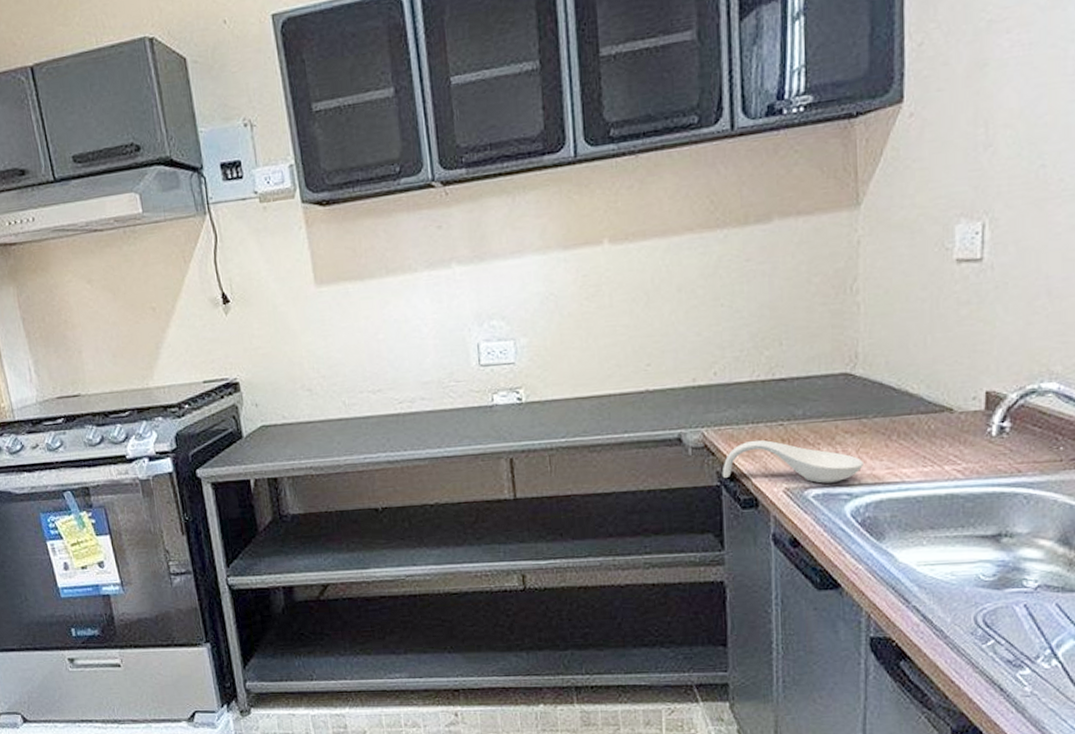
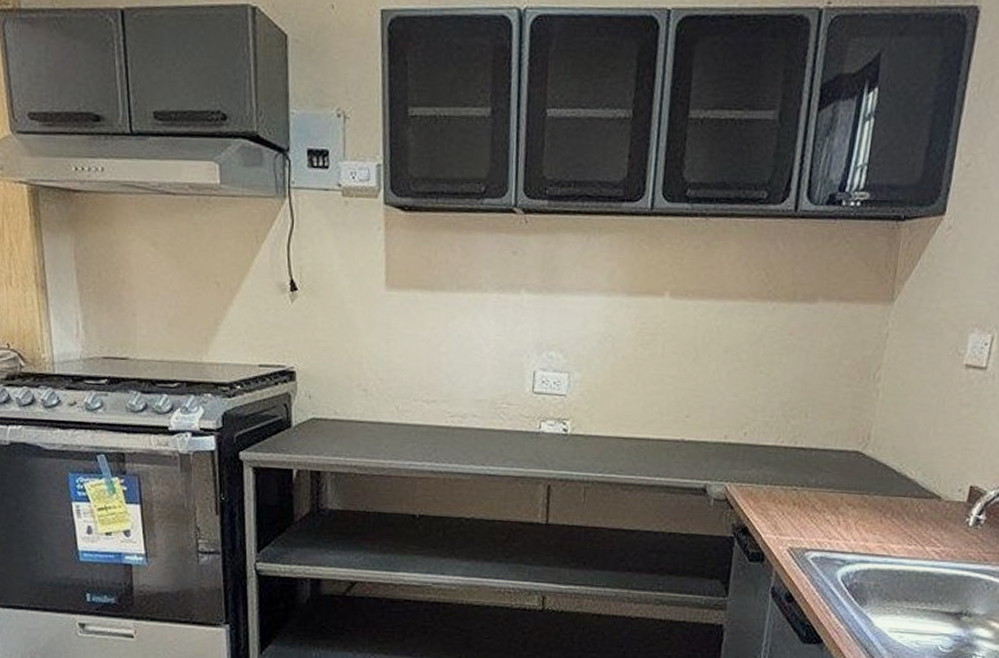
spoon rest: present [722,439,863,484] -> none [736,500,859,549]

